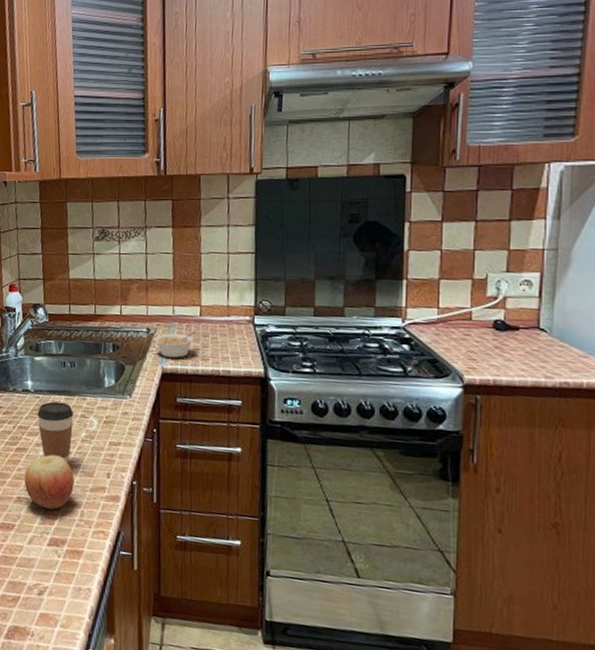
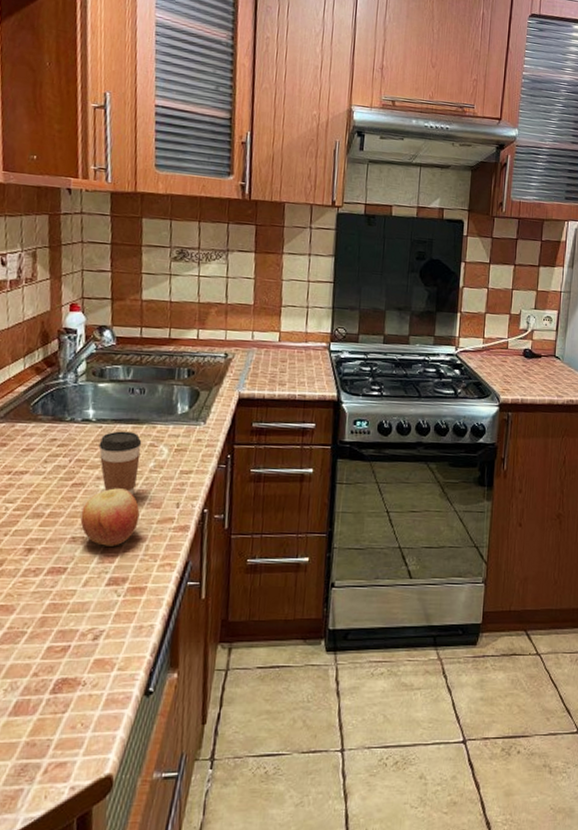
legume: present [154,331,196,358] -> none [232,356,274,383]

